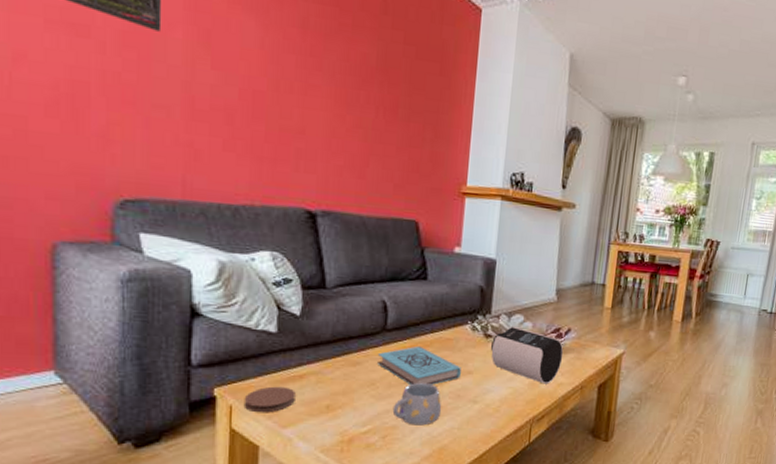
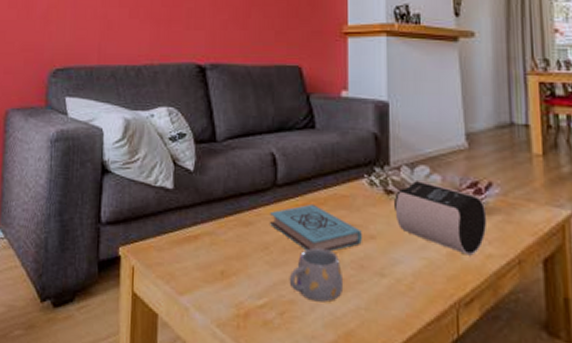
coaster: present [243,386,296,413] -> none [144,247,191,277]

